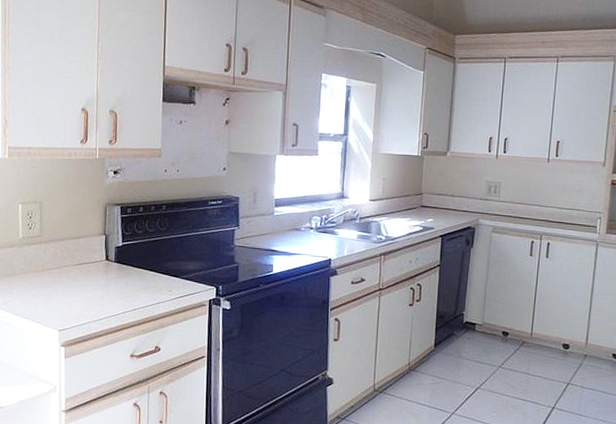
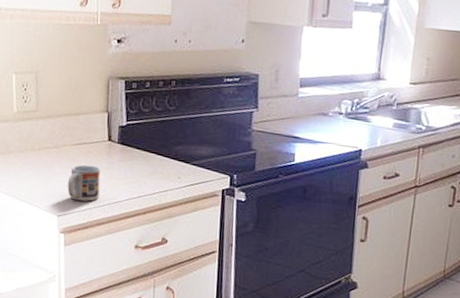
cup: none [68,283,99,316] -> present [67,164,101,202]

